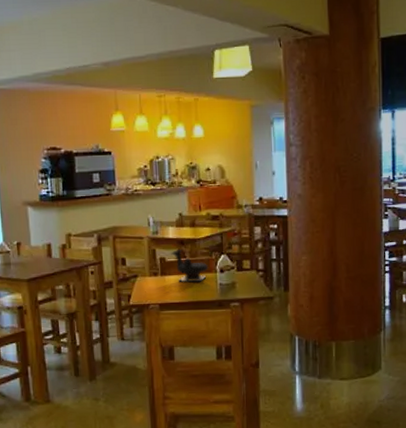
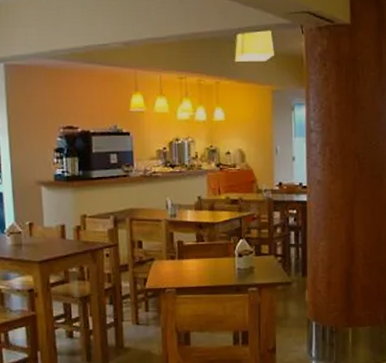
teapot: present [171,249,209,283] -> none [189,233,227,267]

